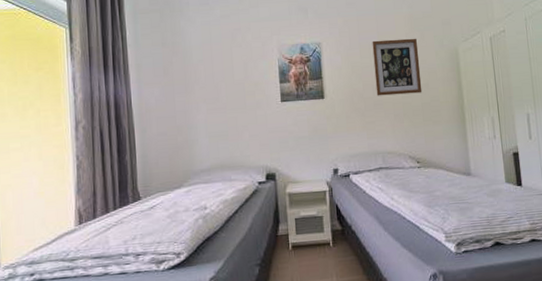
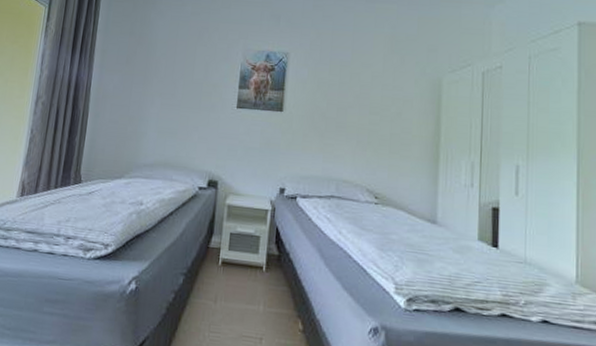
wall art: present [372,38,422,96] -> none [340,58,396,122]

